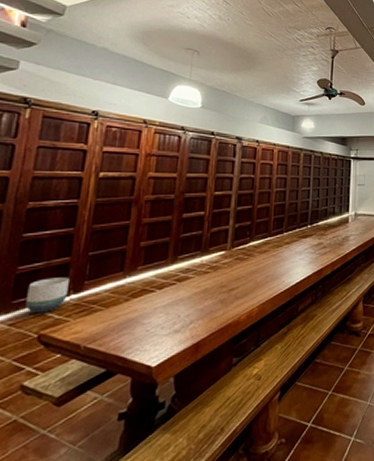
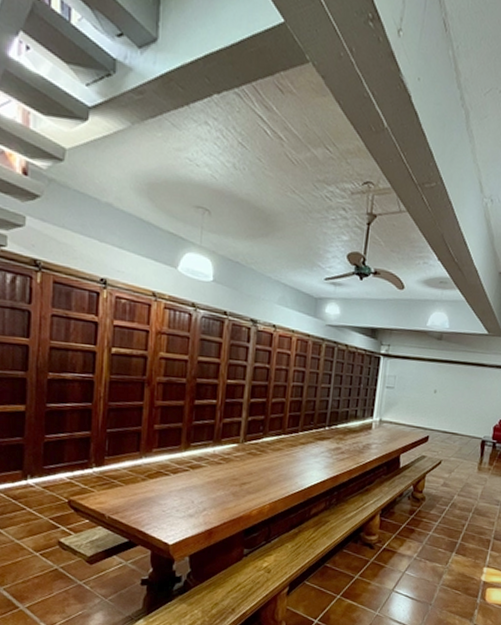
planter: present [25,277,69,314] -> none [55,449,91,481]

